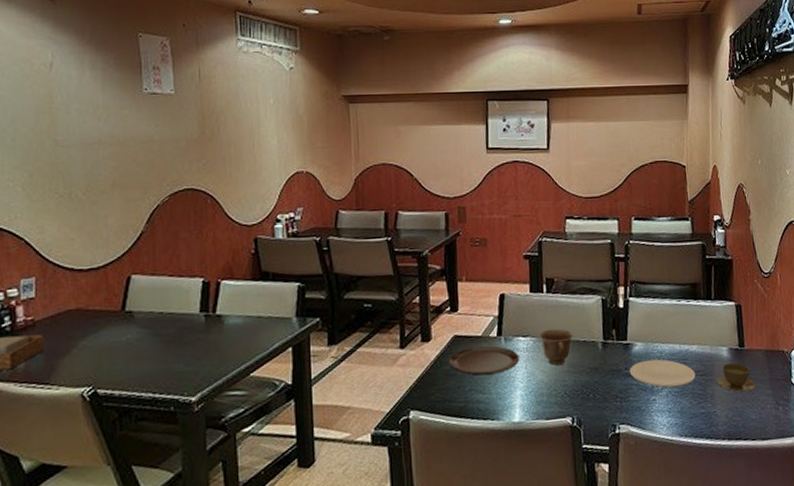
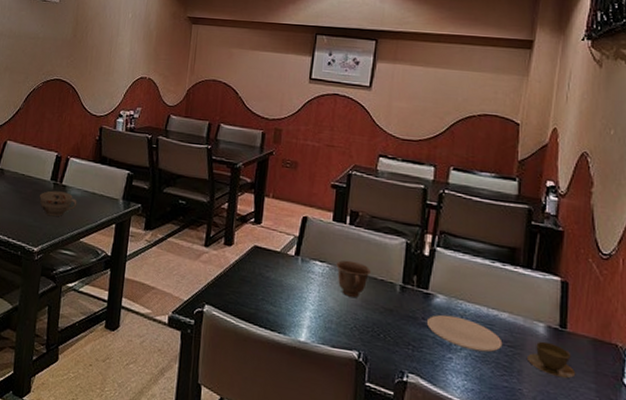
teacup: none [188,322,240,356] -> present [39,190,77,217]
plate: present [448,345,520,376] -> none [246,260,314,291]

